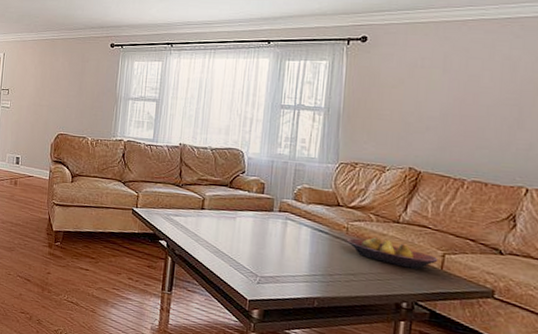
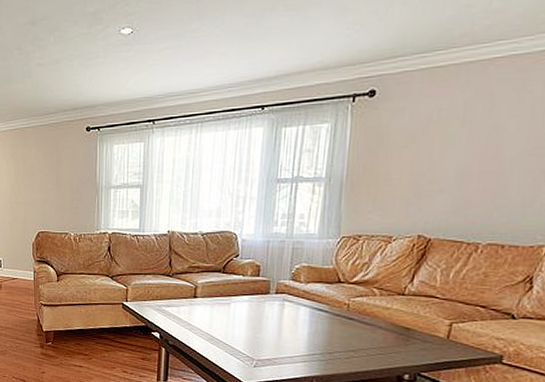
fruit bowl: present [347,236,438,270] -> none [348,311,445,341]

